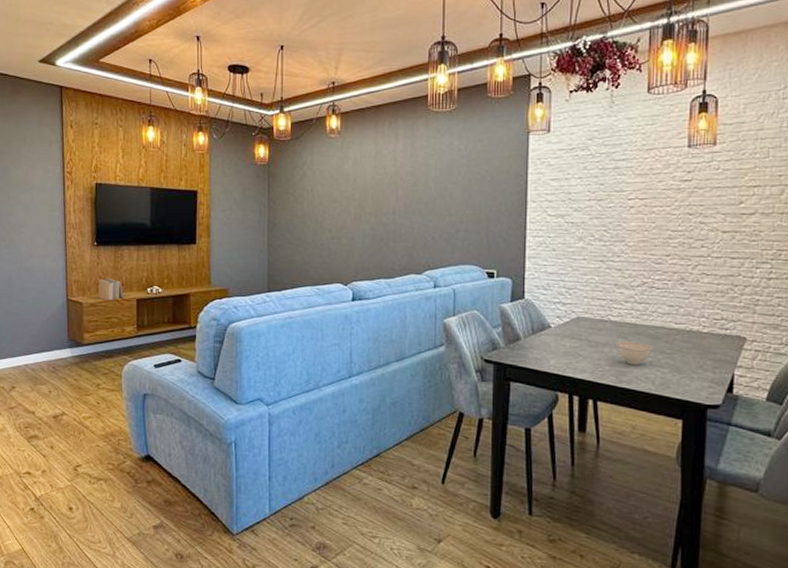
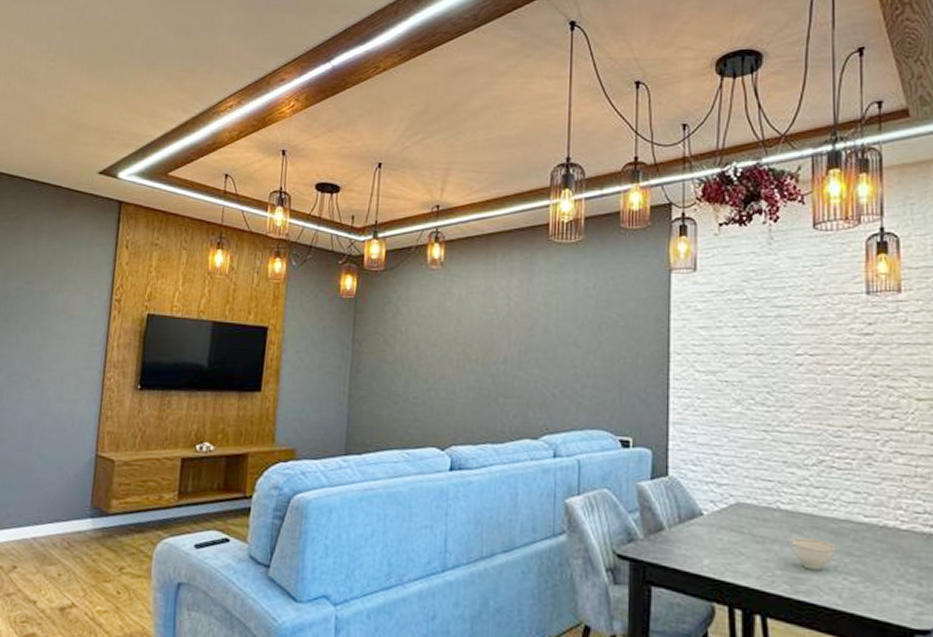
books: present [99,278,124,302] -> none [135,430,167,460]

